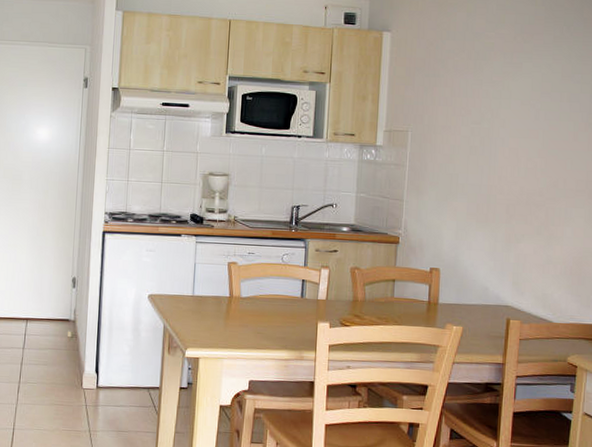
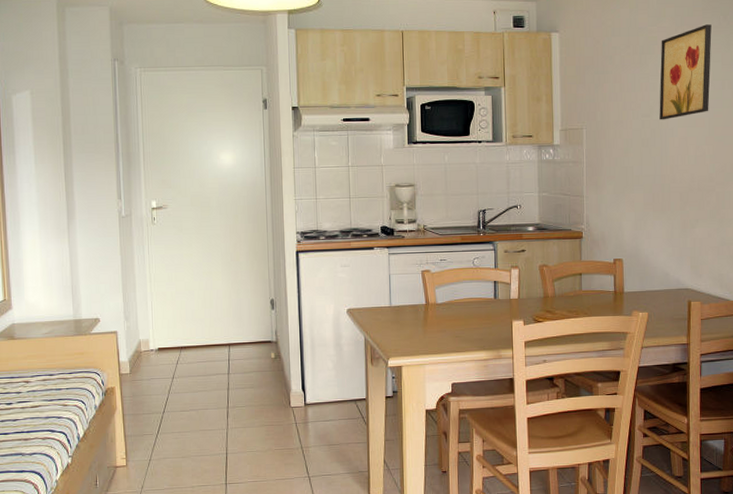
wall art: none [490,34,553,129] -> present [659,24,712,120]

